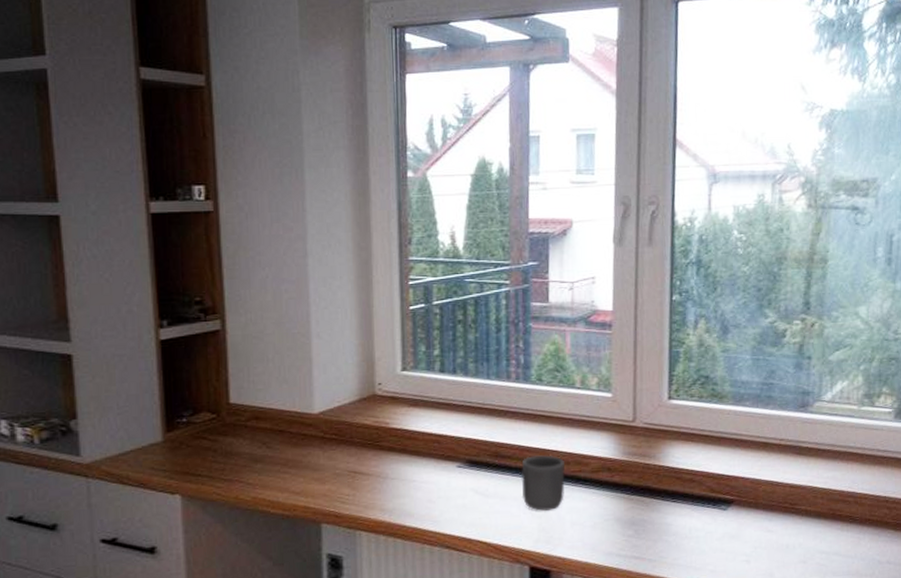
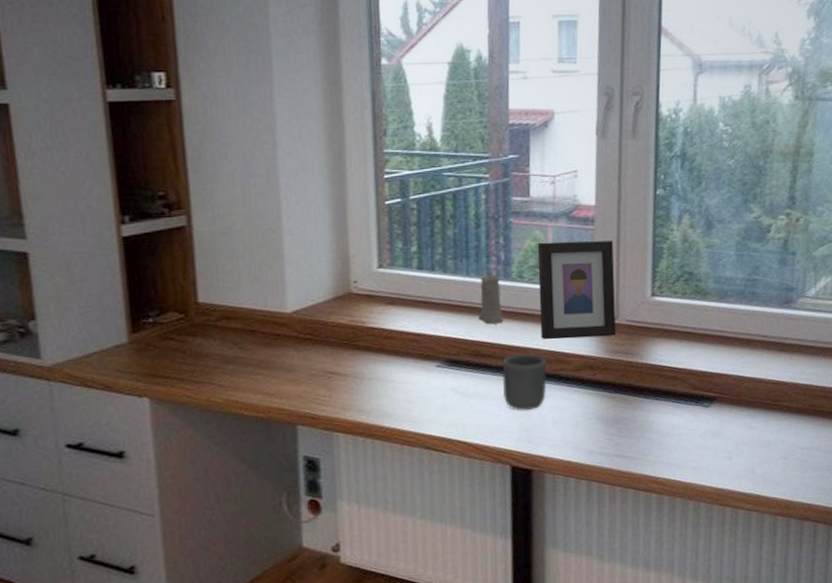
candle: none [498,375,524,427] -> present [479,272,504,325]
picture frame: none [556,345,633,442] -> present [537,241,616,340]

